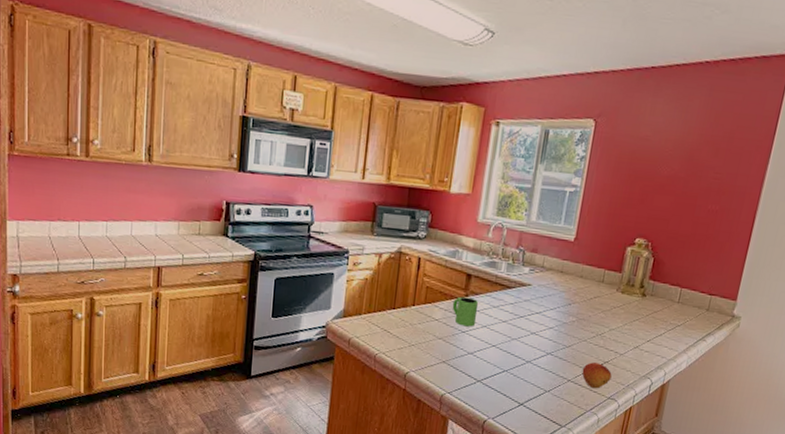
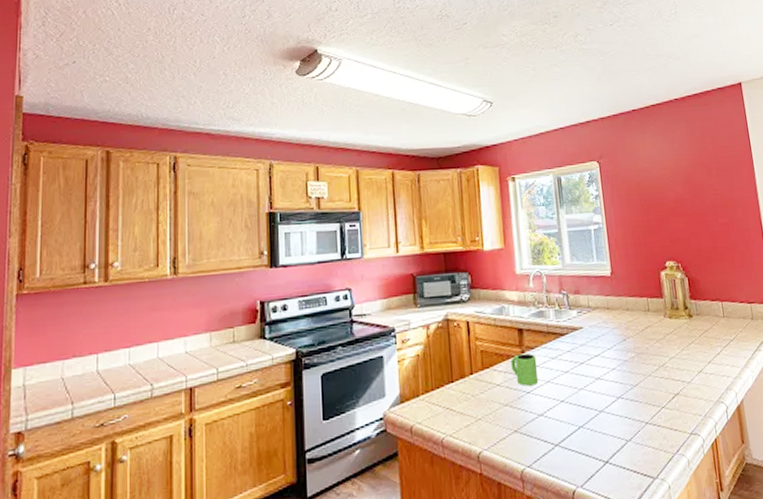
fruit: present [581,362,612,389] -> none [656,397,687,427]

